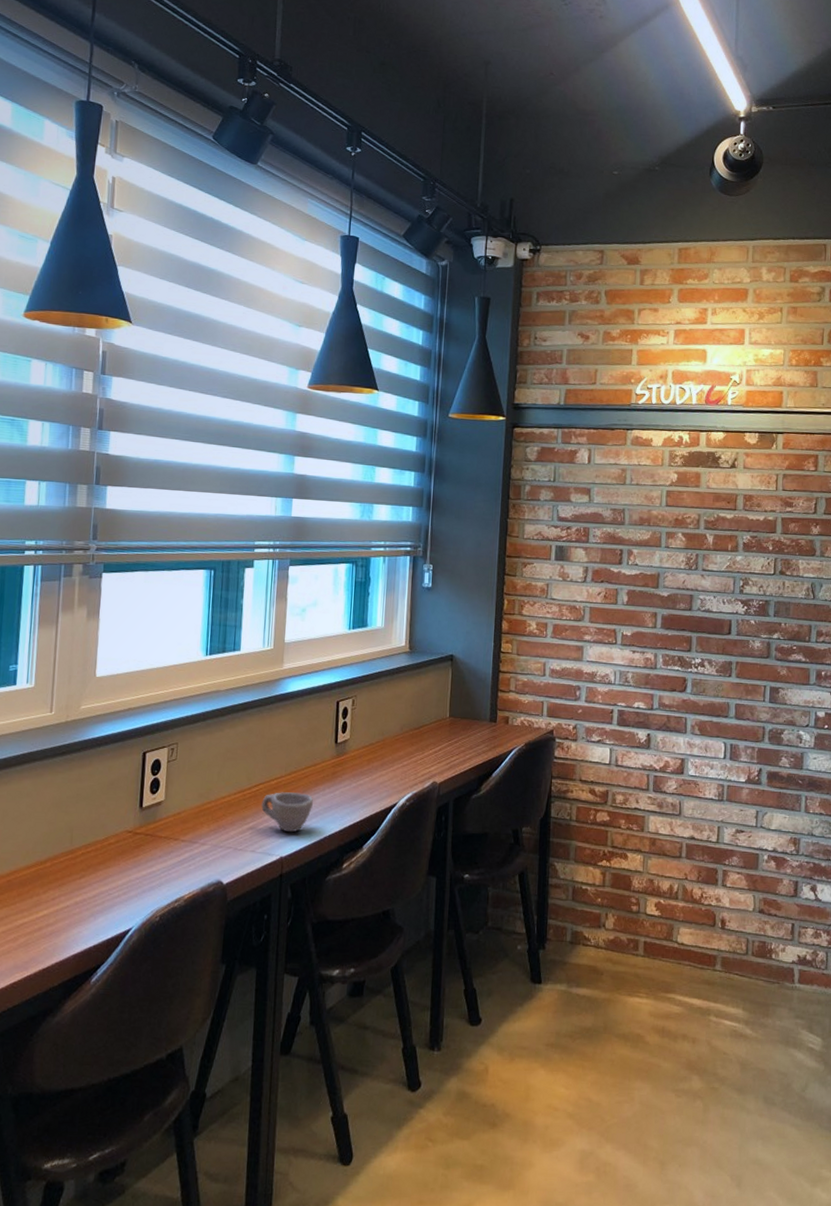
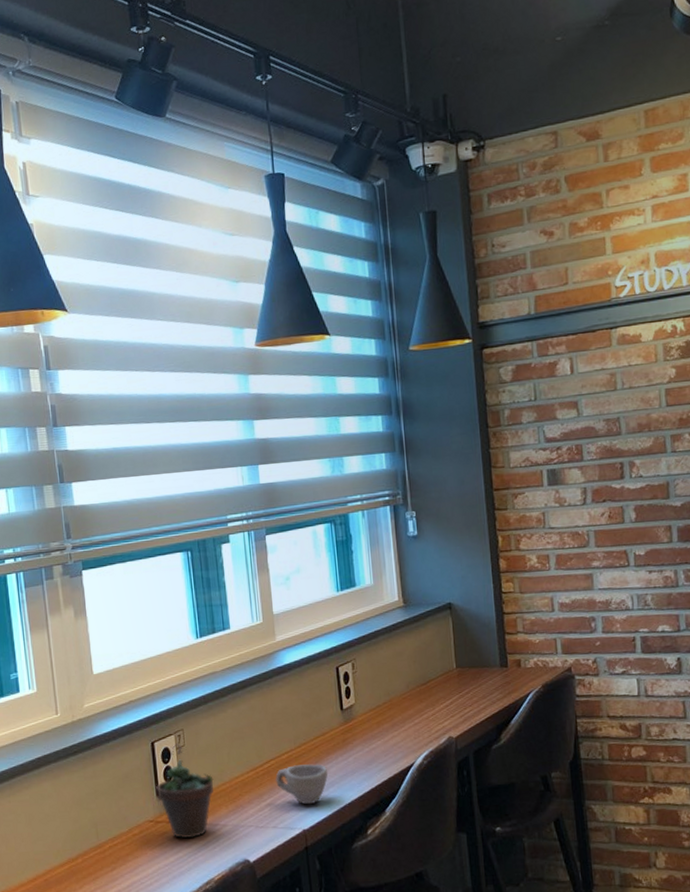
succulent plant: none [140,757,200,854] -> present [156,743,214,839]

